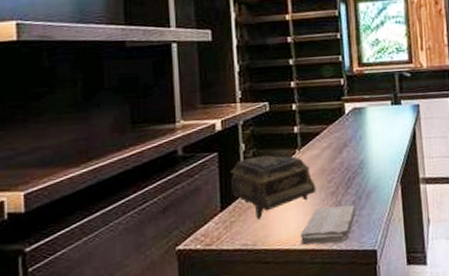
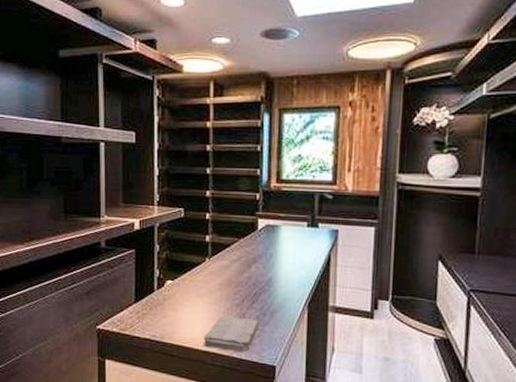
jewelry box: present [231,155,317,220] -> none [145,258,223,316]

